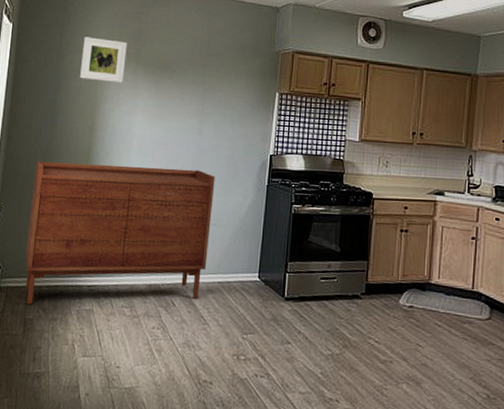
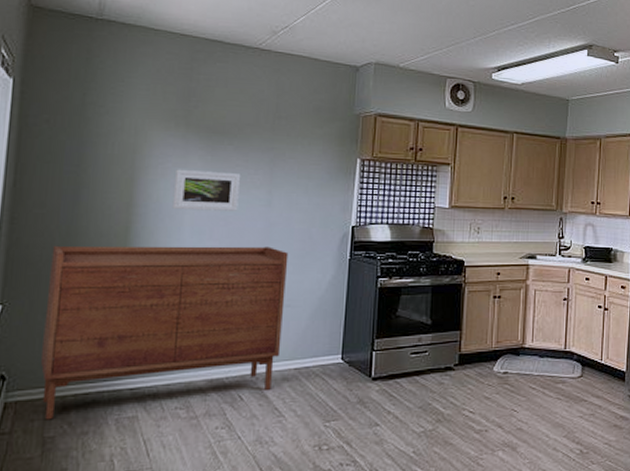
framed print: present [79,37,127,83] -> none [110,96,174,151]
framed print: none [124,99,177,137] -> present [172,169,240,211]

